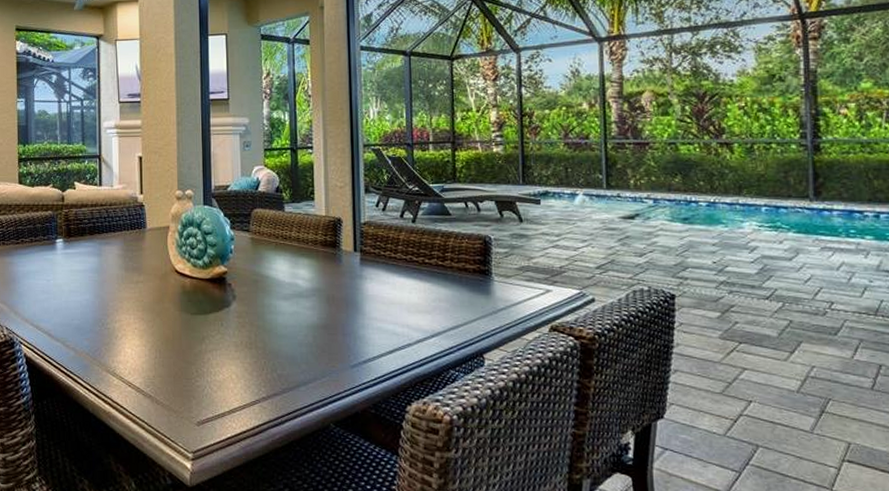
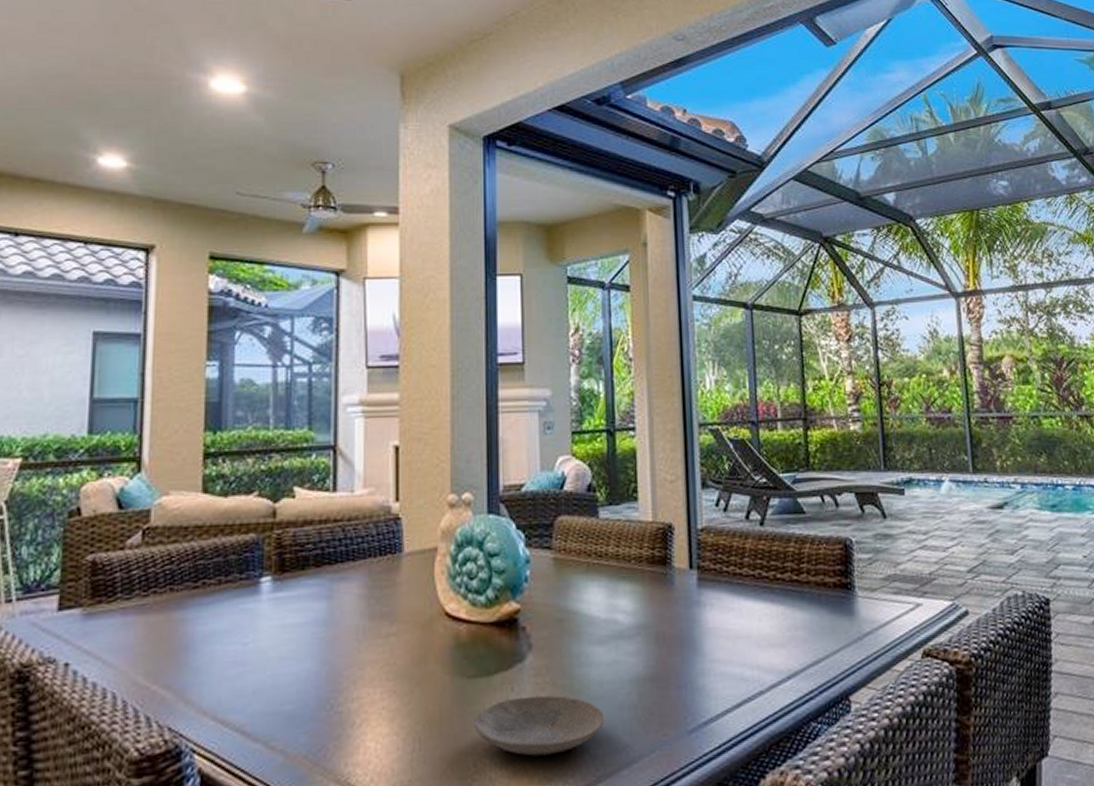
plate: none [195,330,288,371] -> present [473,695,605,756]

